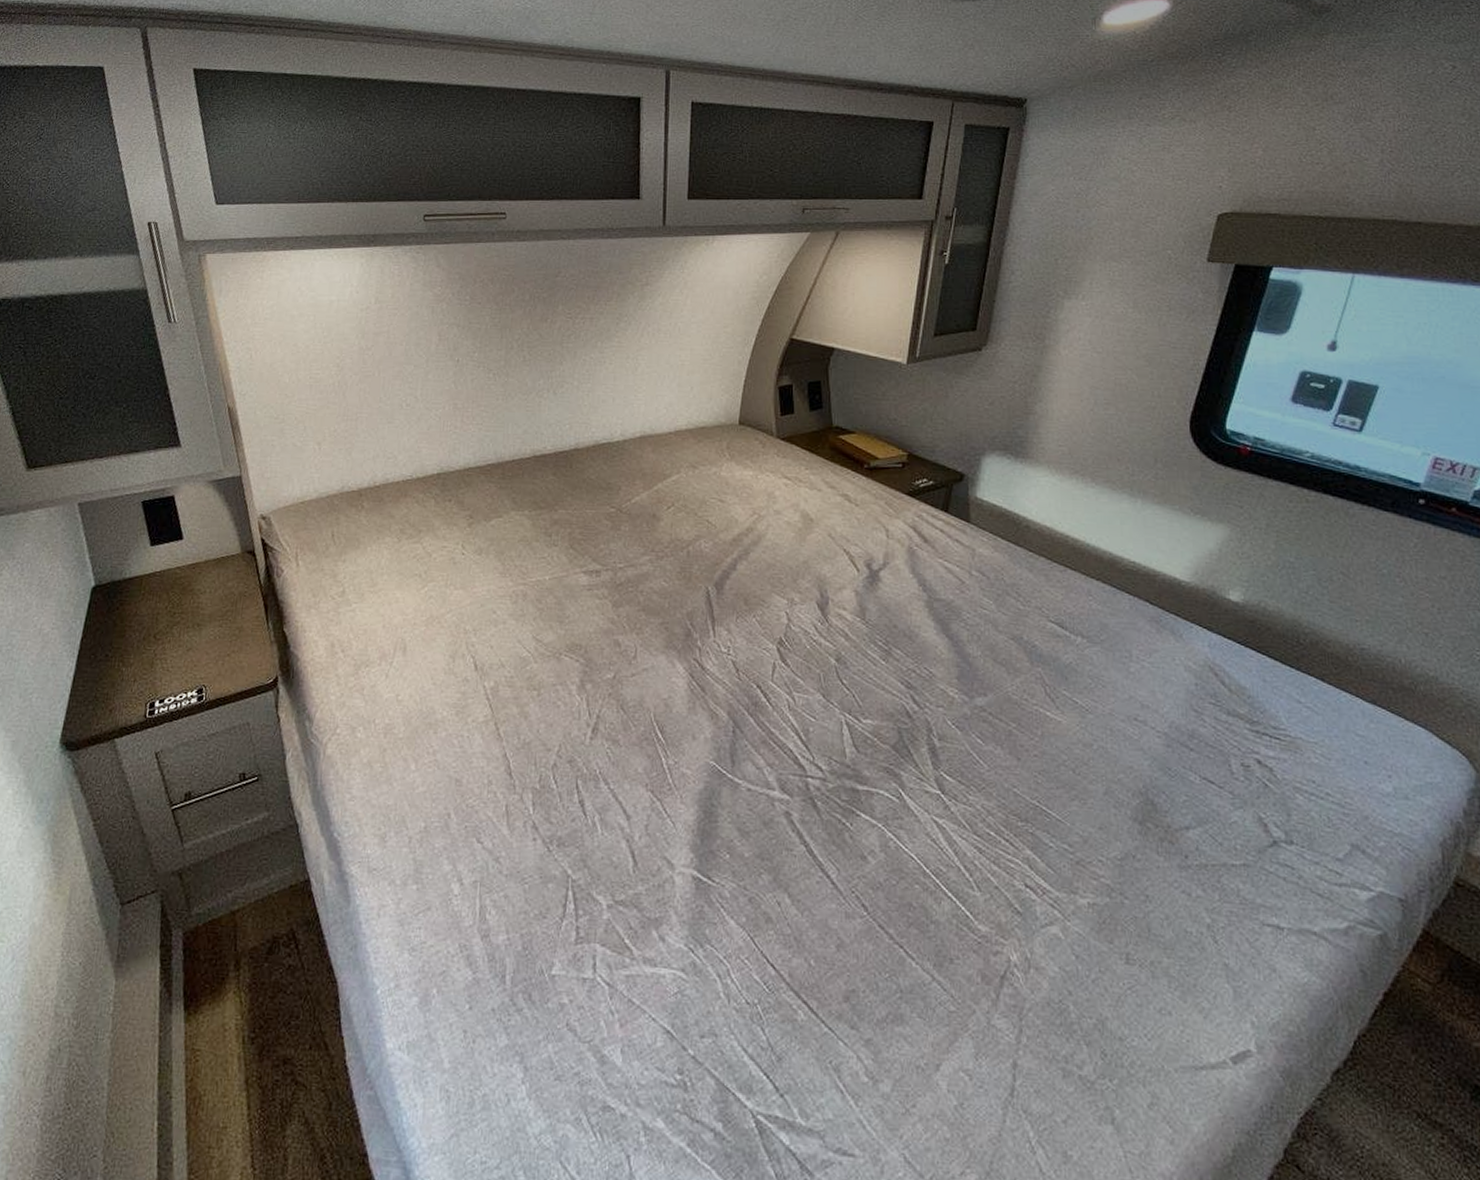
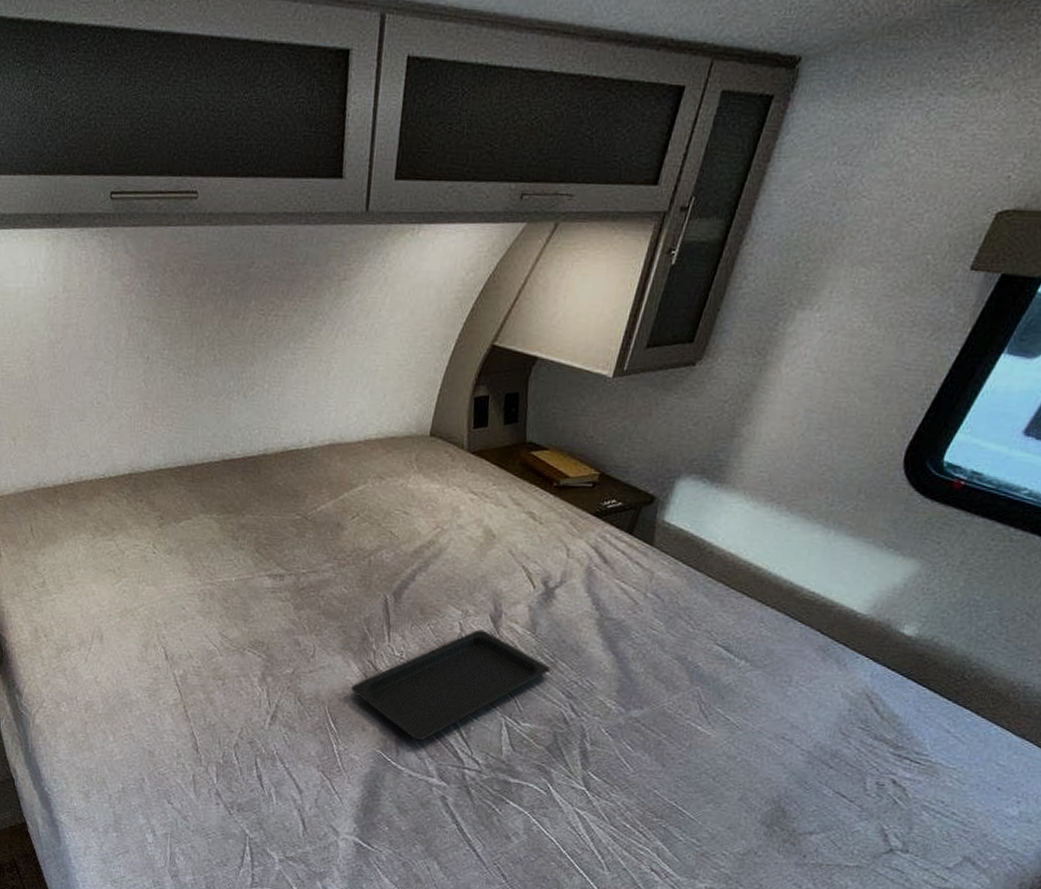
serving tray: none [678,618,885,747] -> present [351,629,551,740]

